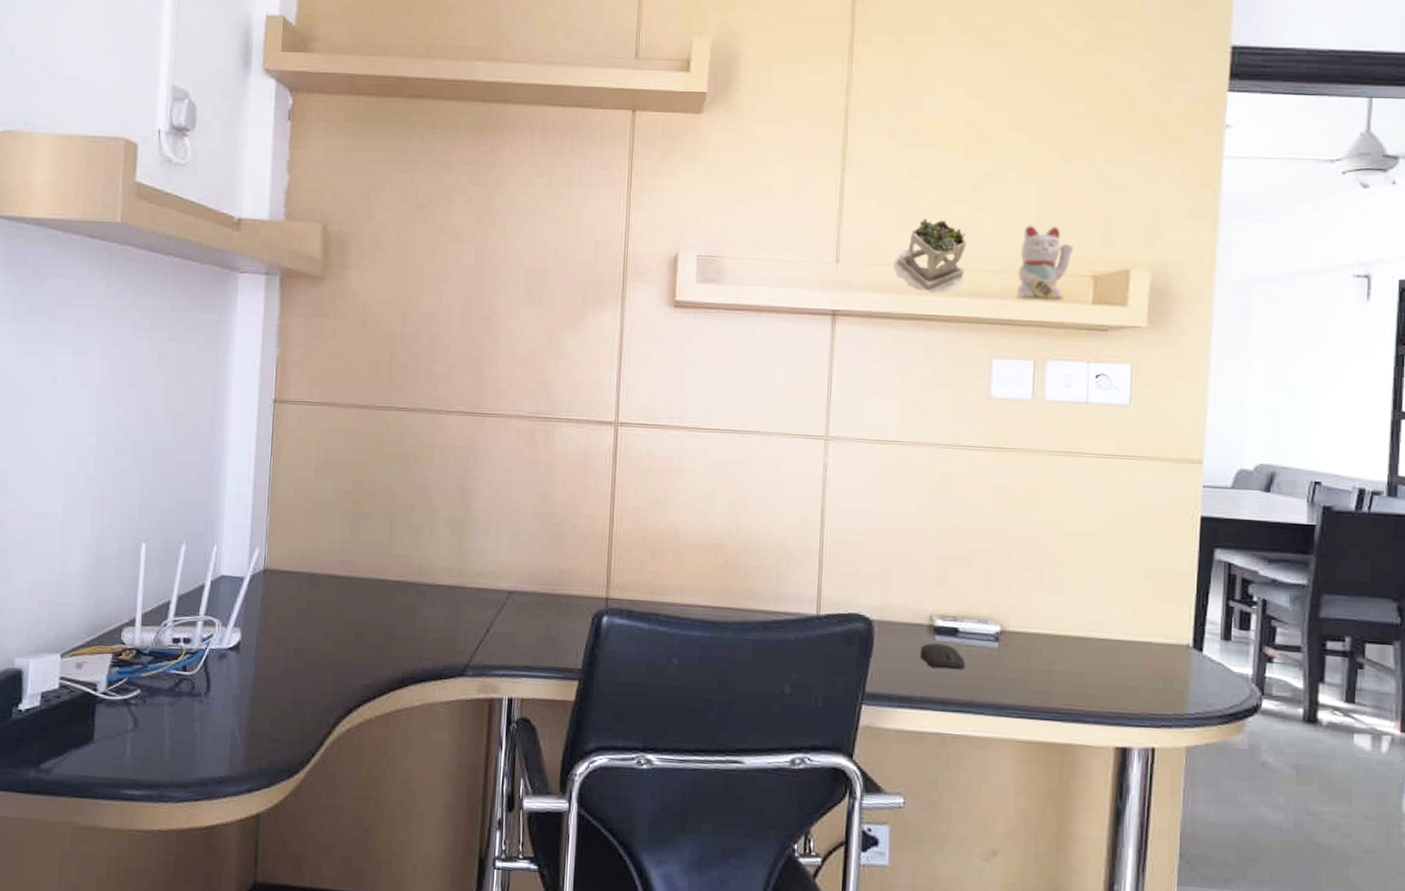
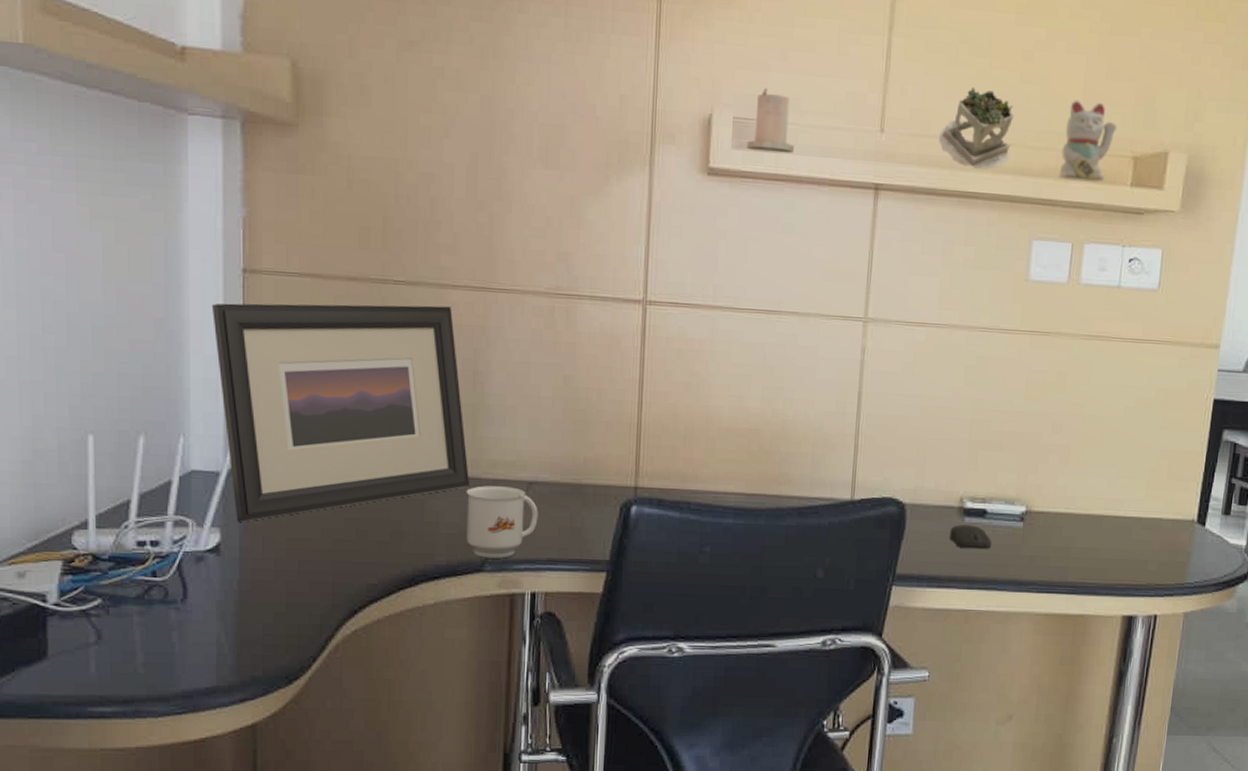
picture frame: none [247,429,456,623] -> present [212,303,470,522]
mug: none [451,594,517,664] -> present [466,486,538,559]
candle: none [710,228,754,286] -> present [747,88,794,154]

